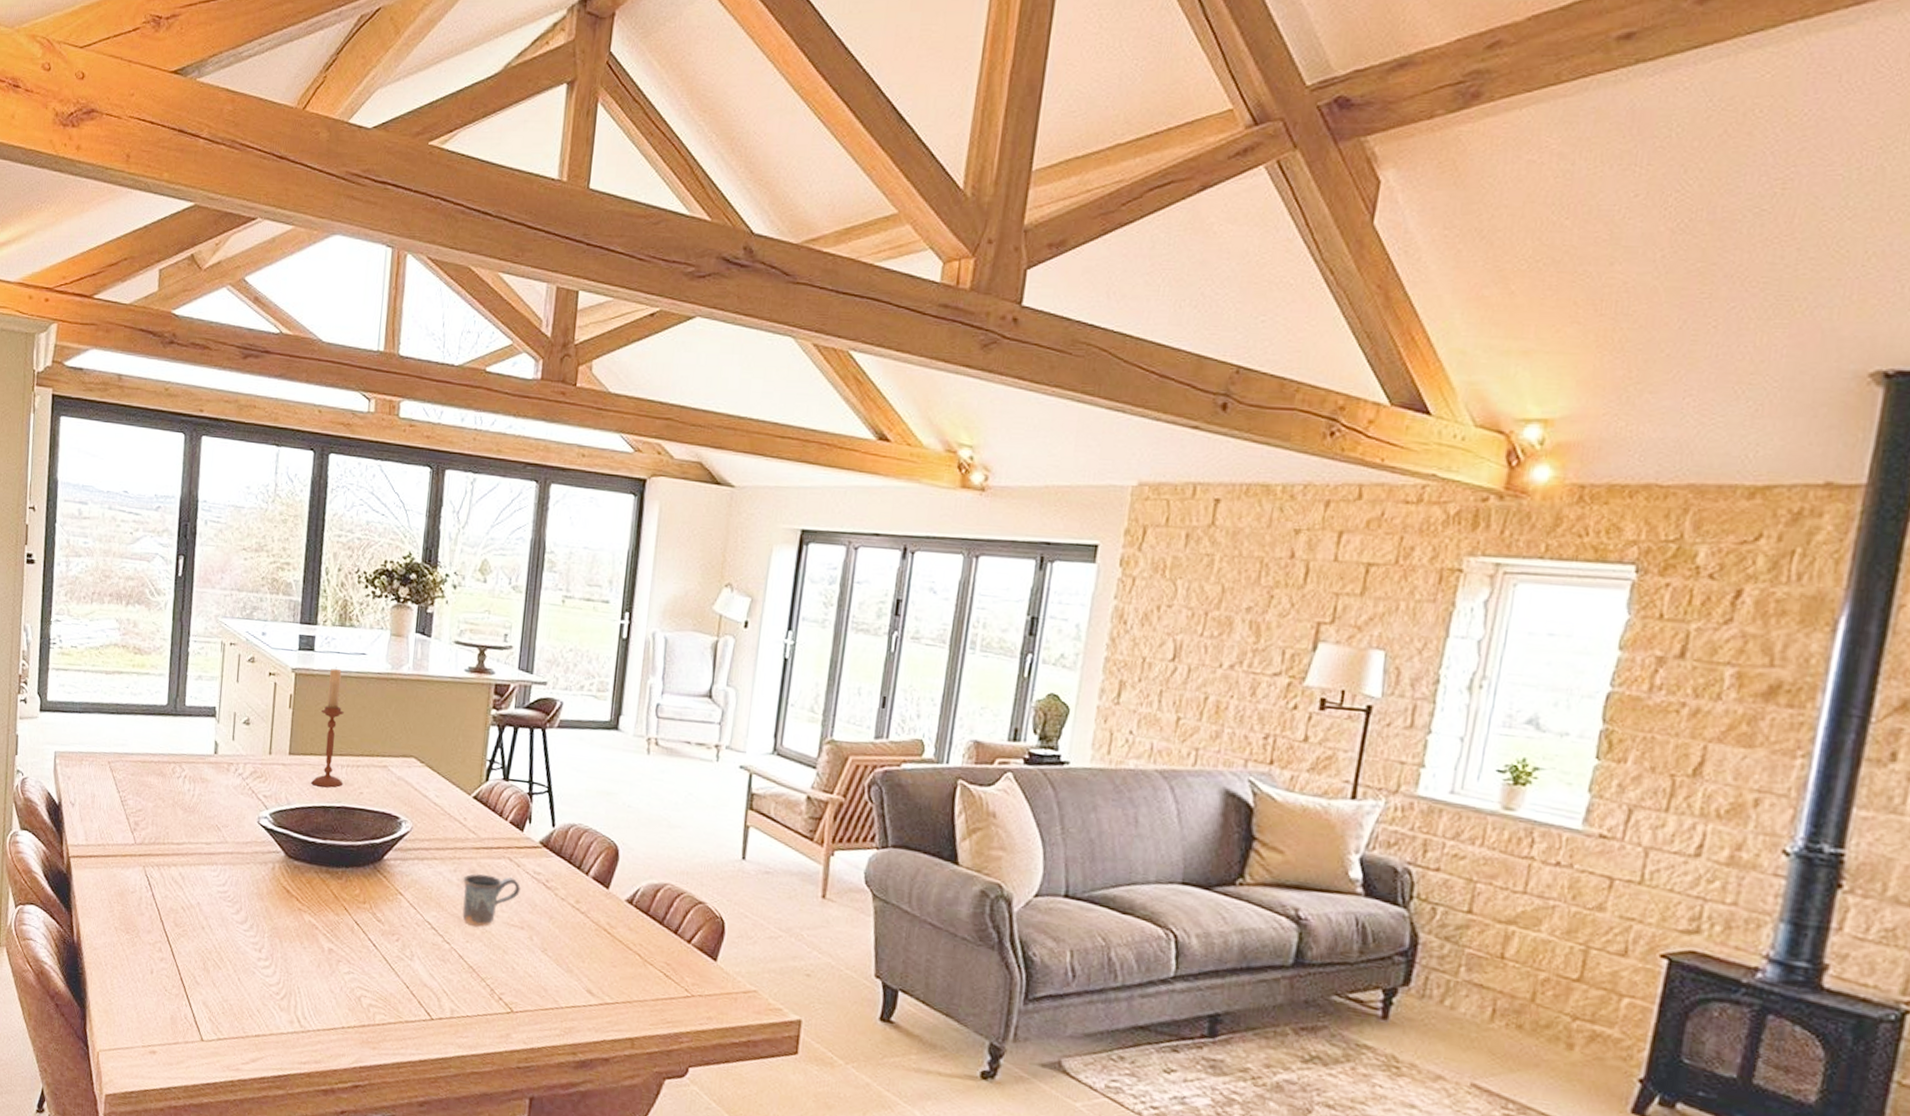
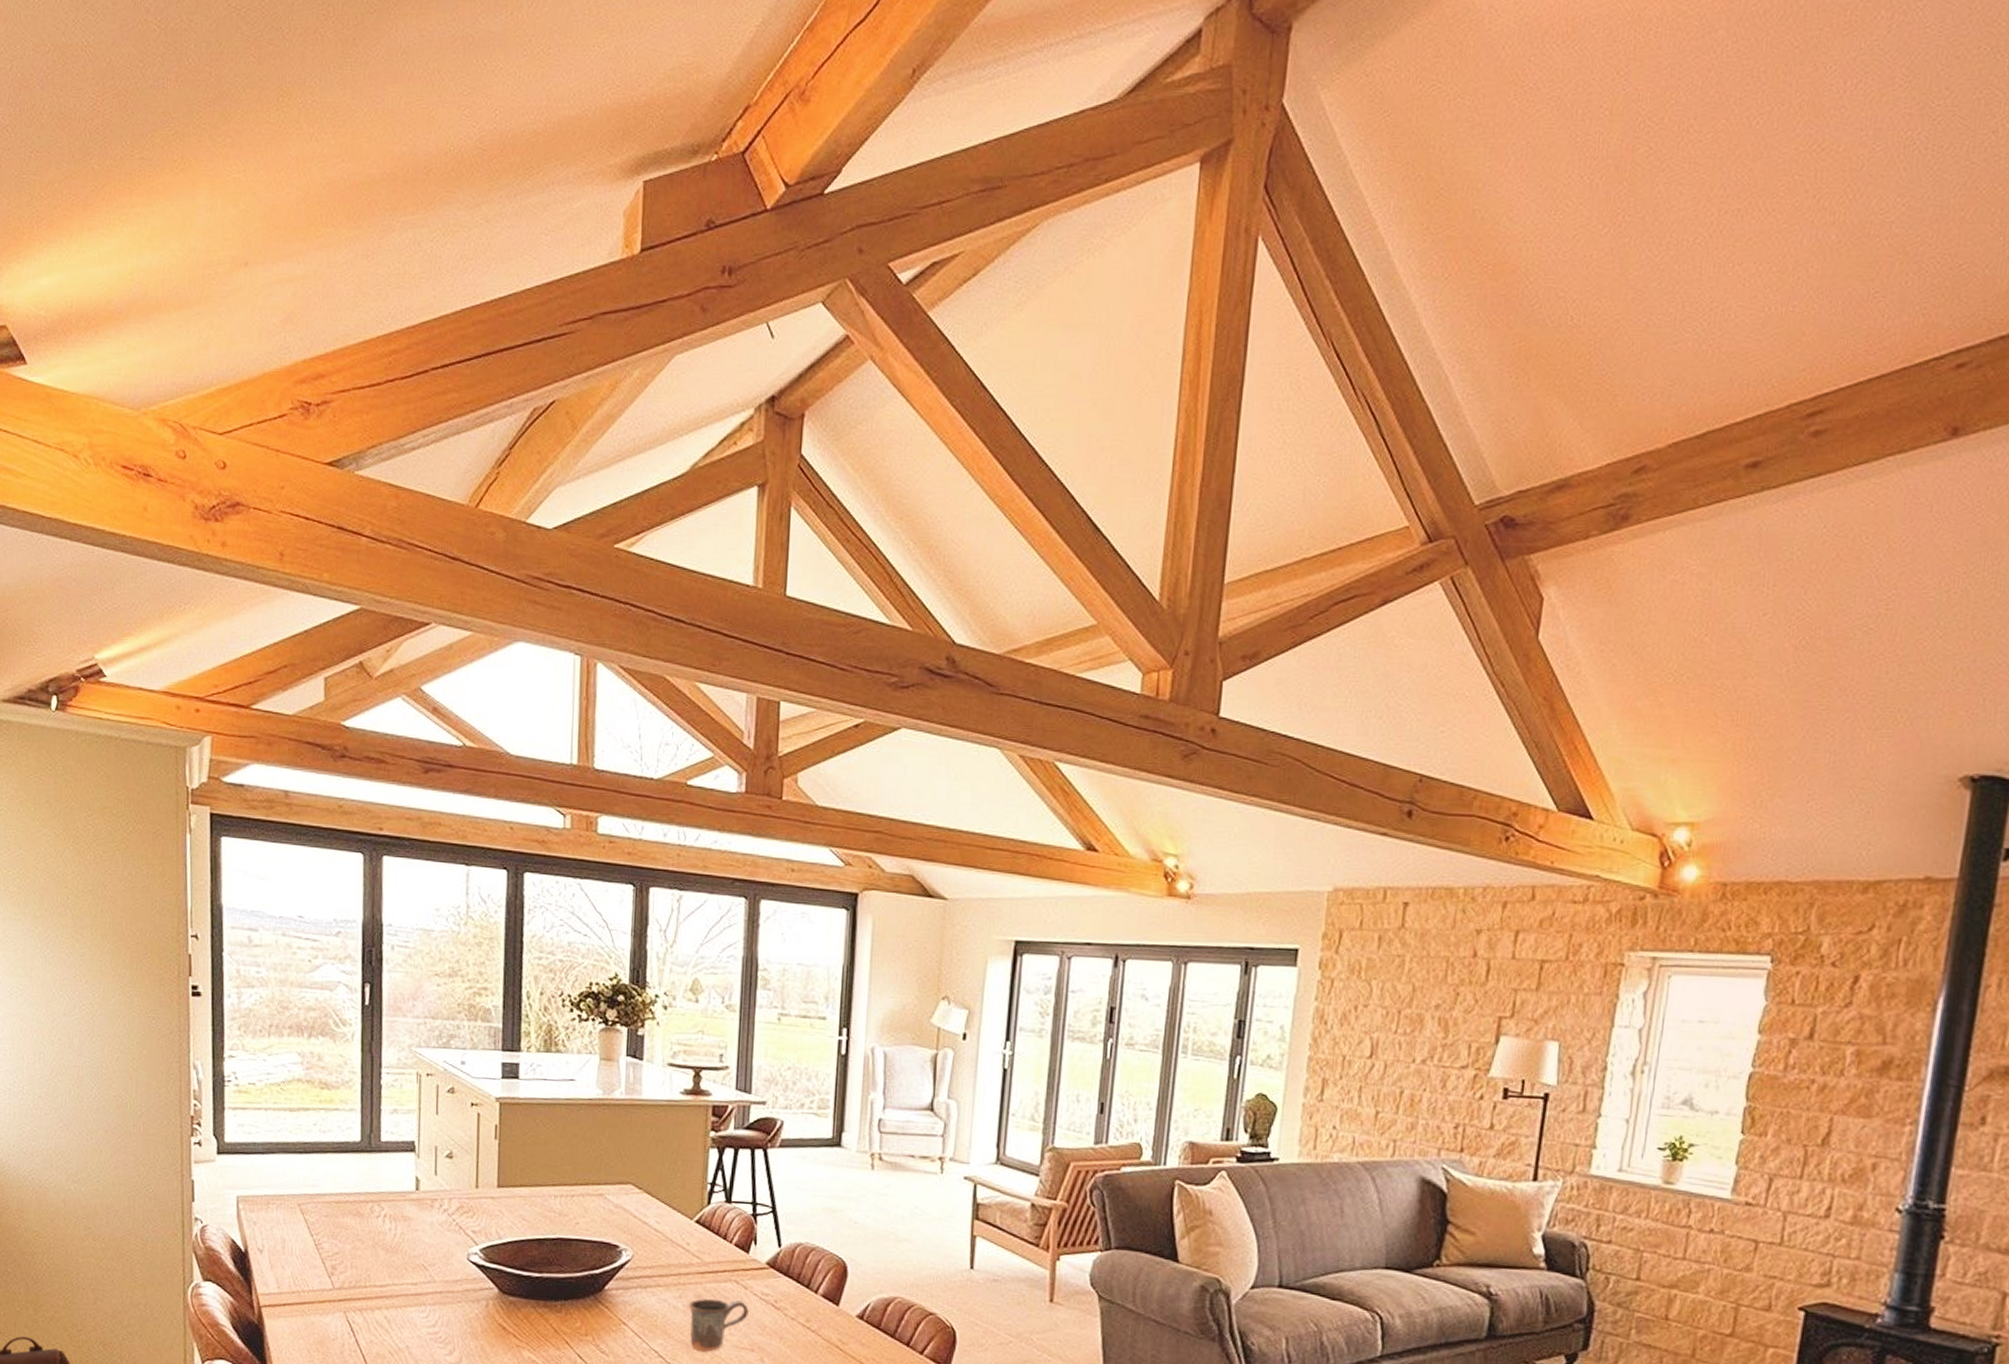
candlestick: present [311,667,344,788] -> none [523,1094,558,1220]

